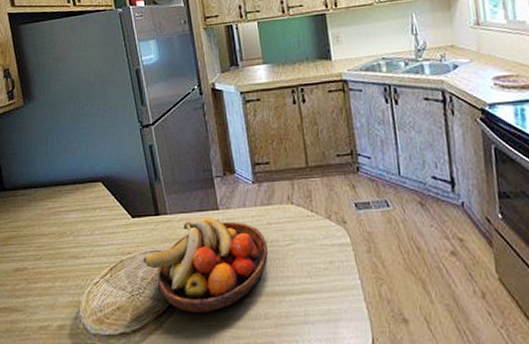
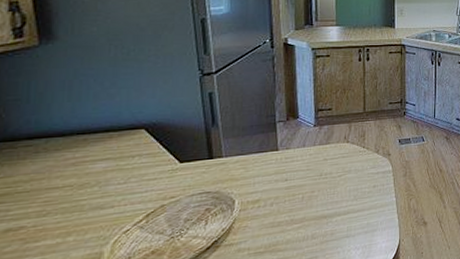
fruit bowl: present [143,217,269,313] -> none [188,157,322,245]

